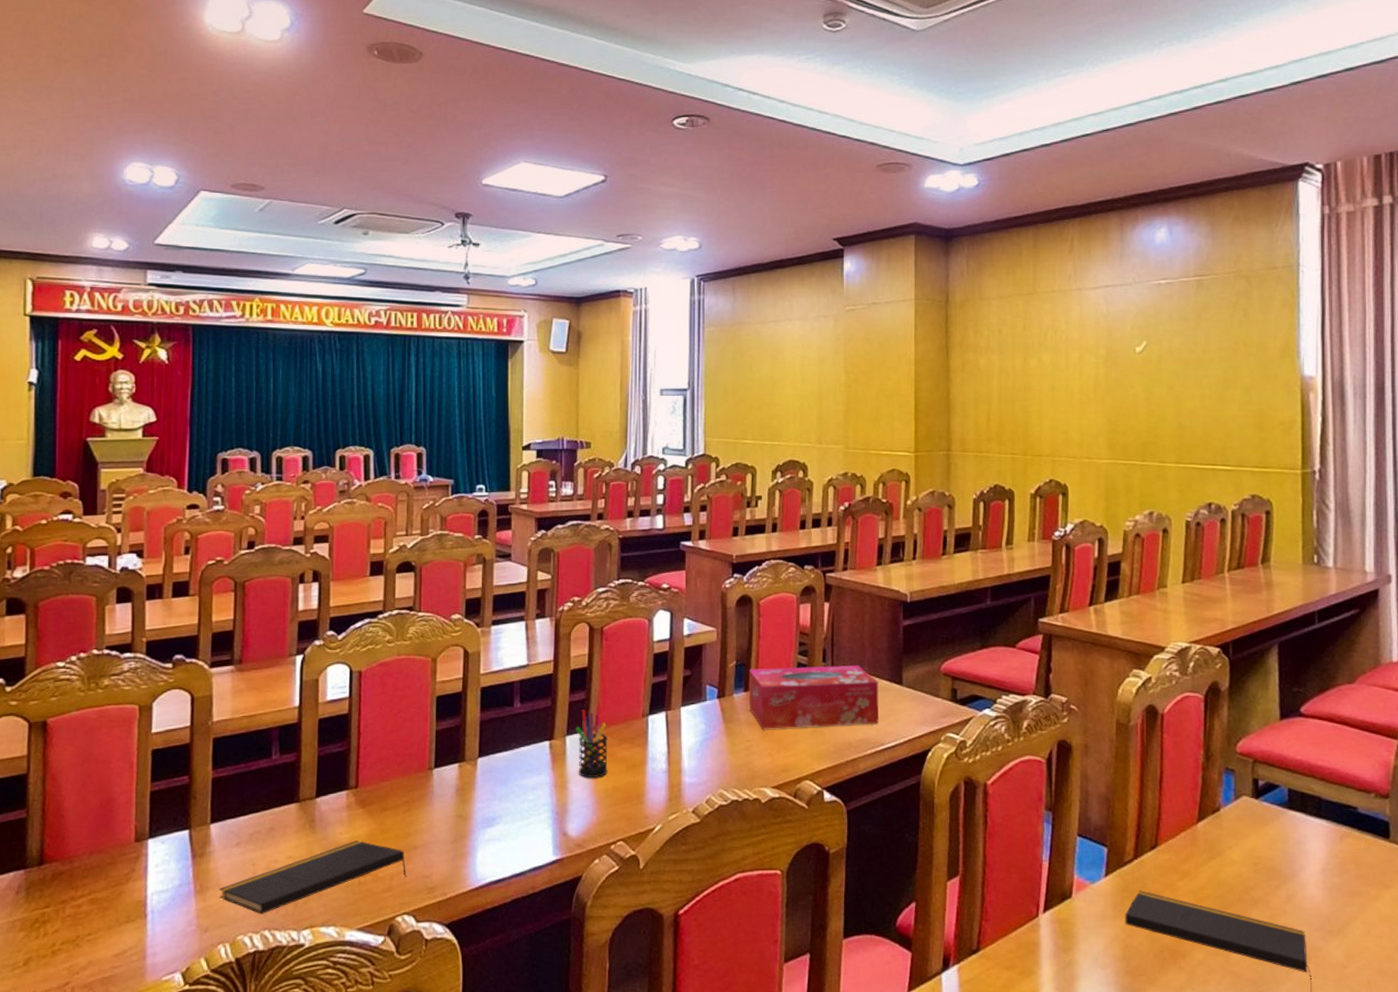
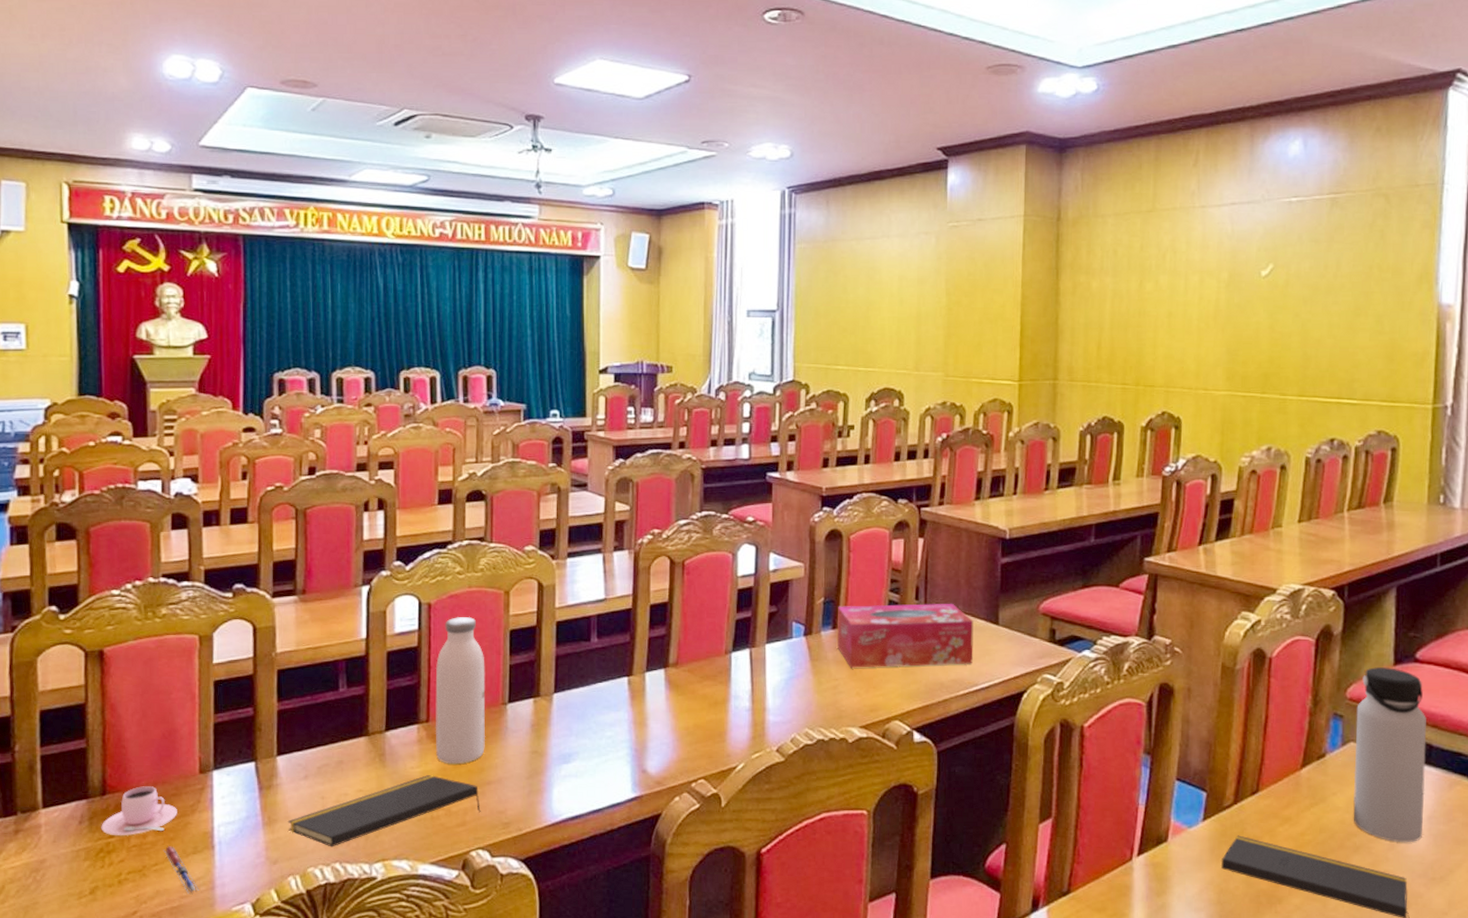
teacup: none [37,855,112,906] -> present [101,786,177,836]
pen: none [97,916,131,964] -> present [163,846,200,894]
water bottle: none [363,684,413,830] -> present [435,617,486,765]
pen holder: present [576,709,608,777] -> none [655,645,689,715]
water bottle: none [1247,722,1318,895] -> present [1353,667,1426,842]

